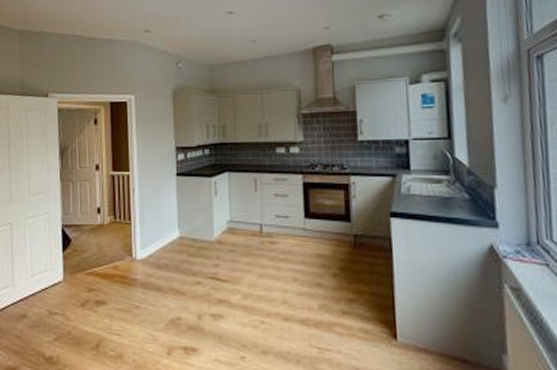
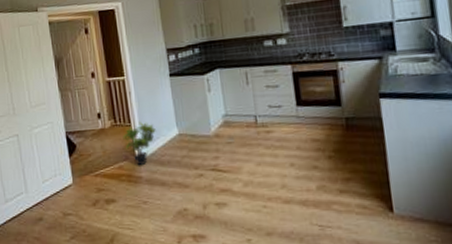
potted plant: none [121,220,156,268] -> present [122,121,156,166]

